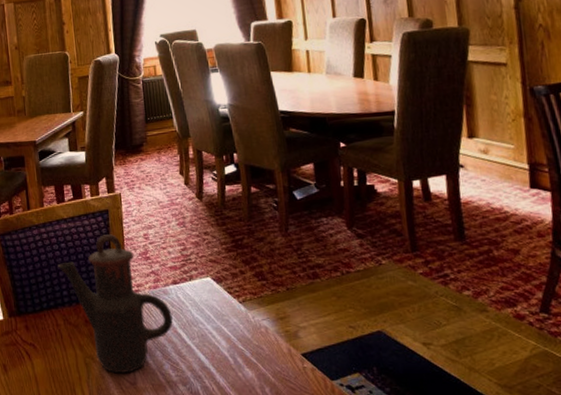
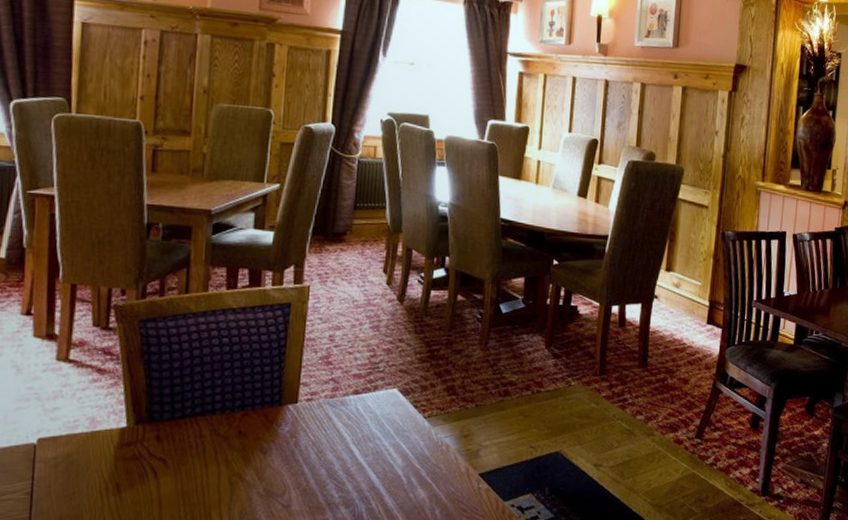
teapot: present [57,234,173,374] -> none [214,332,347,495]

